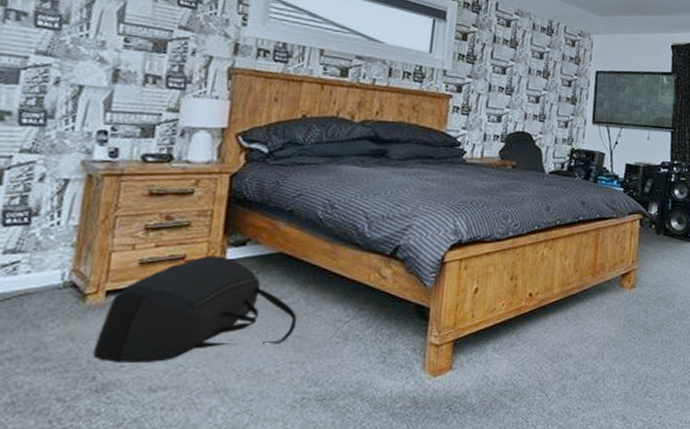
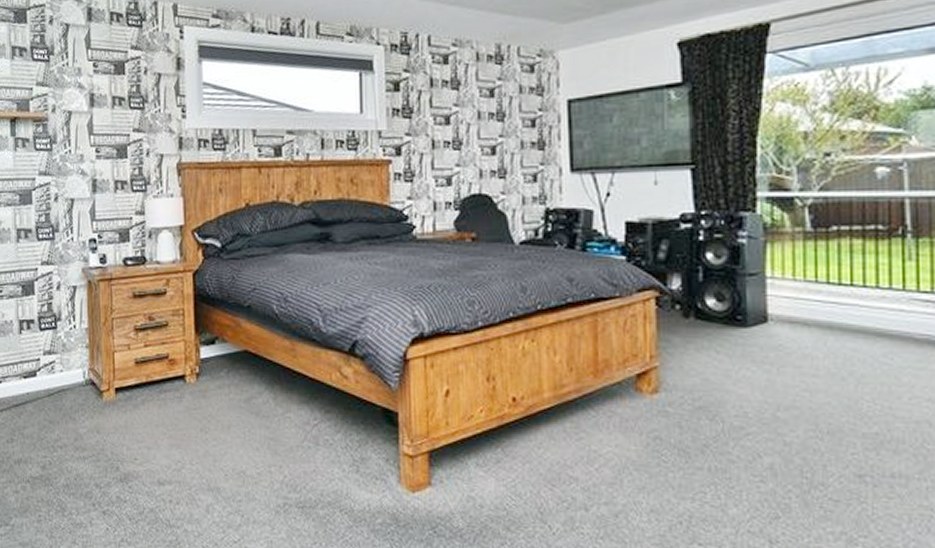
duffel bag: present [92,255,298,363] -> none [114,354,269,457]

